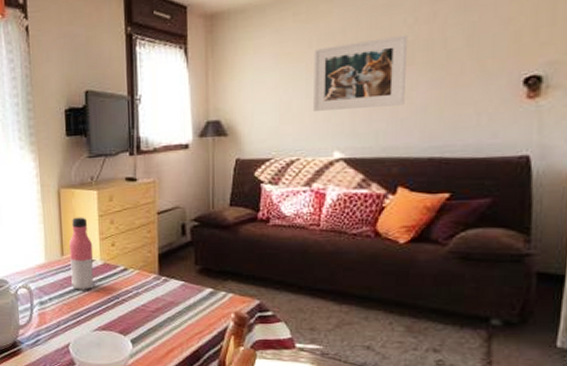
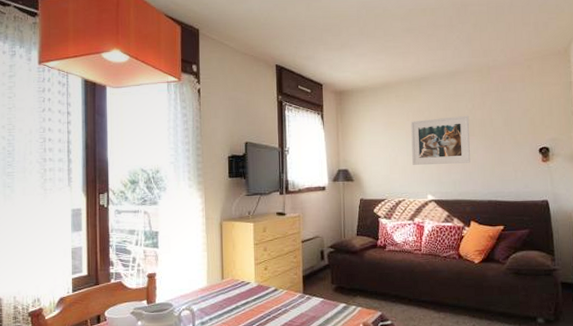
water bottle: present [69,217,94,290] -> none [229,245,249,310]

